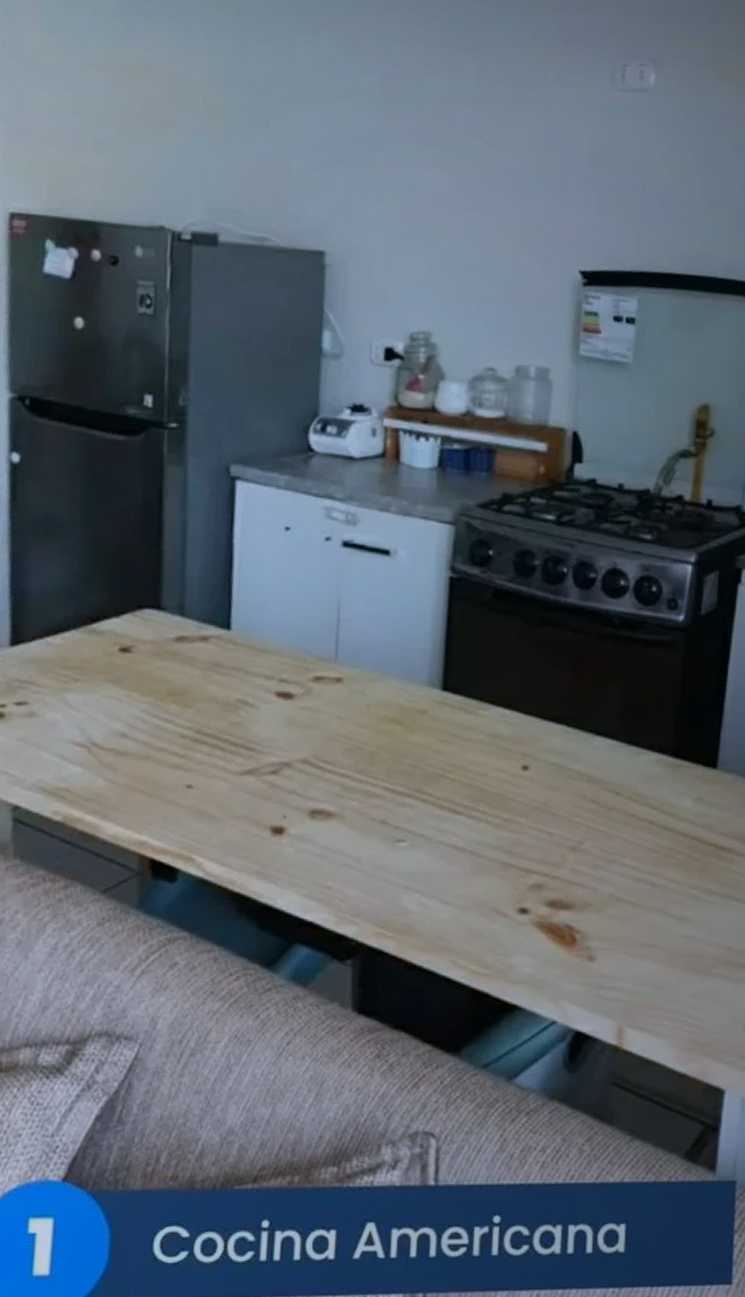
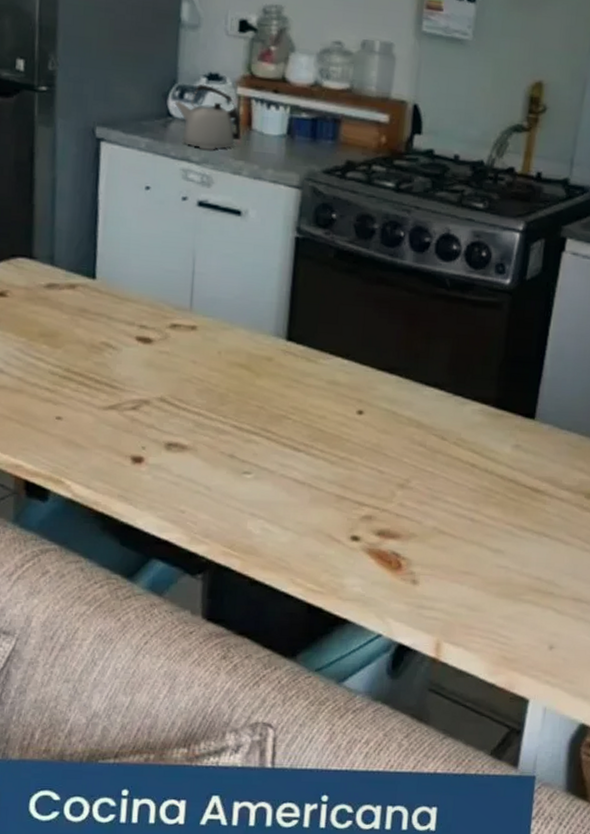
kettle: none [316,415,389,486] -> present [174,83,242,150]

